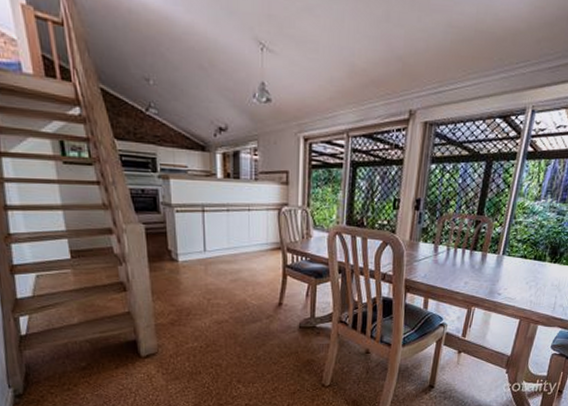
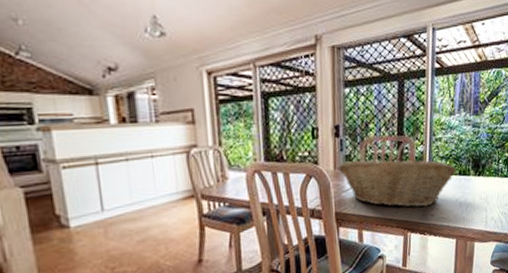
fruit basket: none [413,234,532,286] -> present [337,159,457,208]

